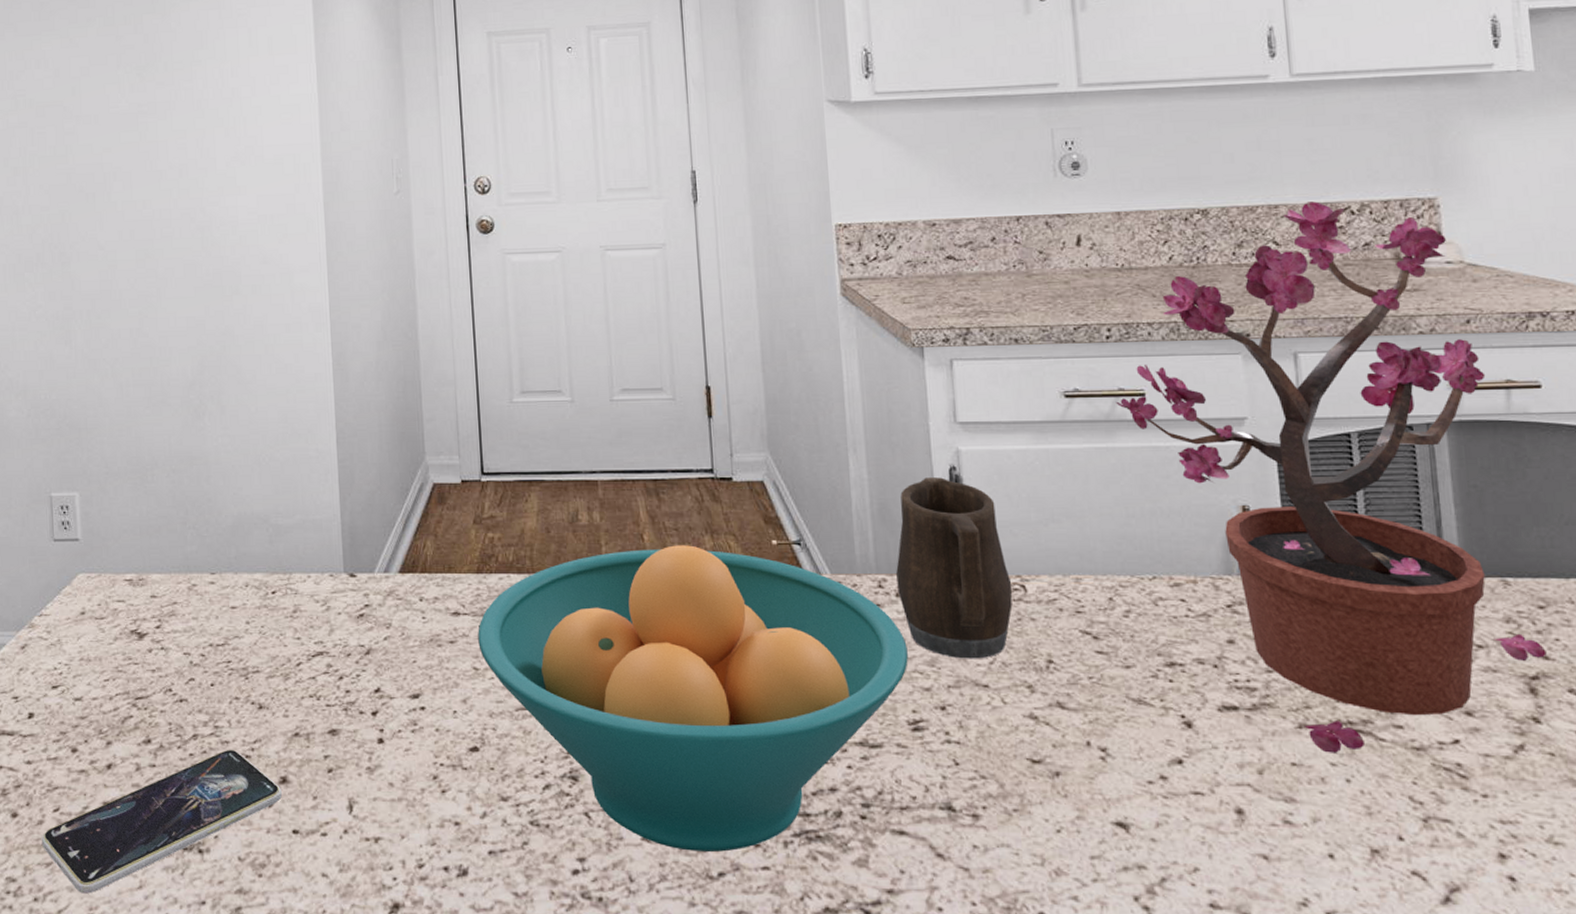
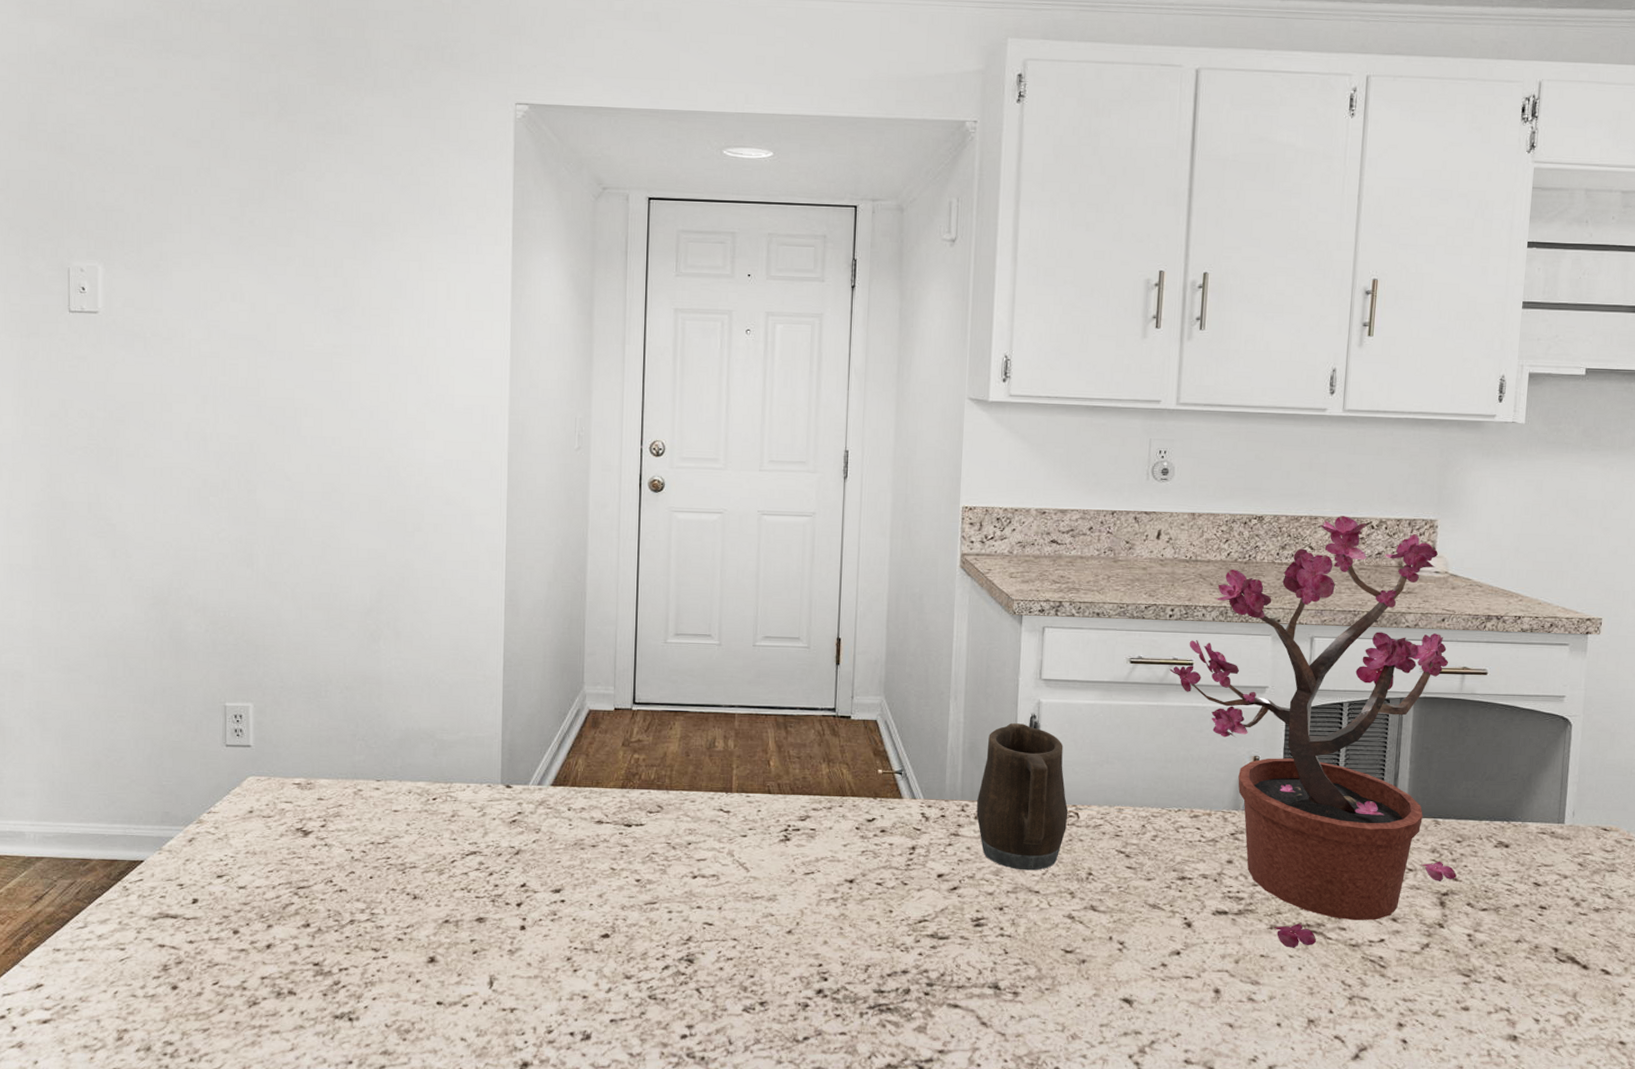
smartphone: present [41,749,282,894] -> none [199,933,429,1055]
fruit bowl: present [478,545,908,852] -> none [617,771,979,1021]

